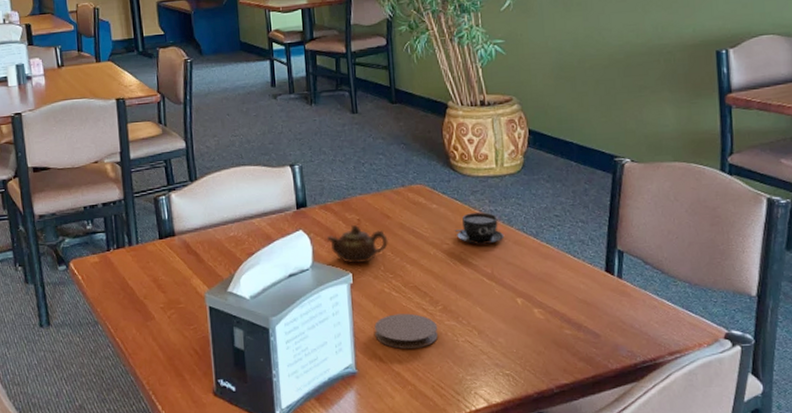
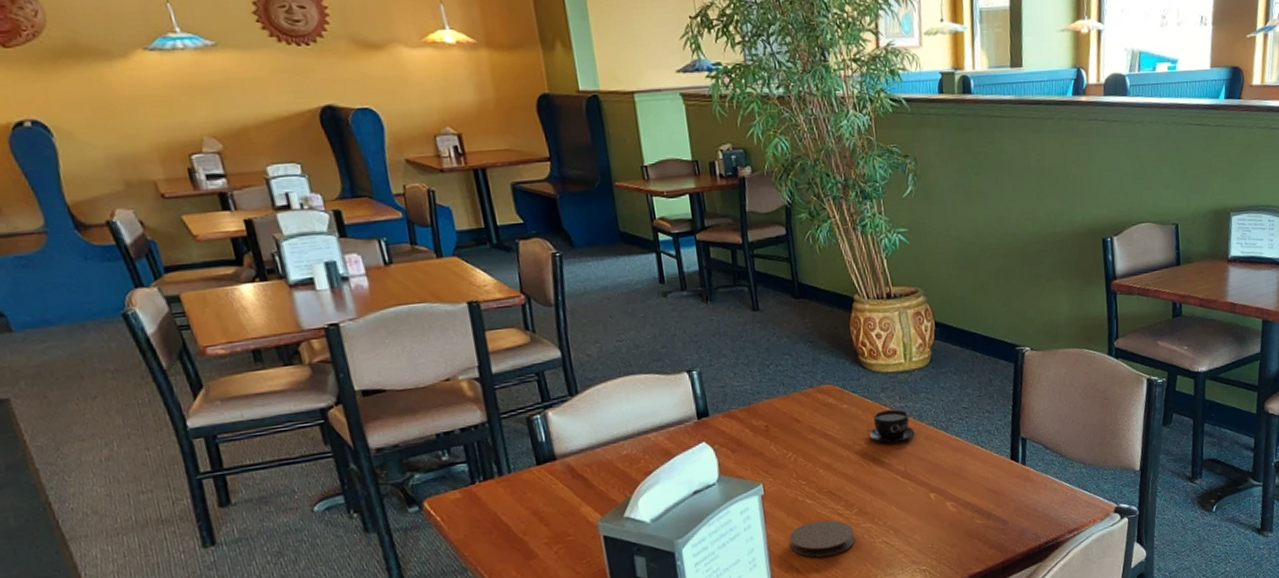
teapot: present [326,225,388,264] -> none [732,432,799,474]

